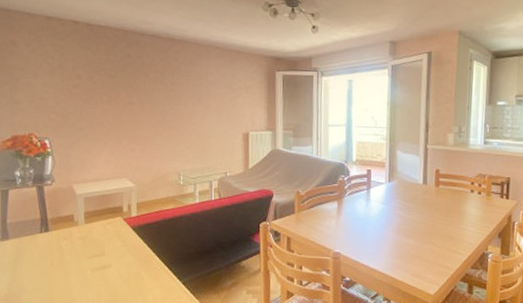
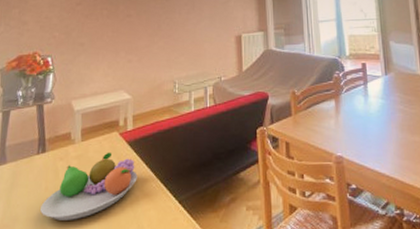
fruit bowl: none [47,235,142,294] -> present [40,152,137,221]

